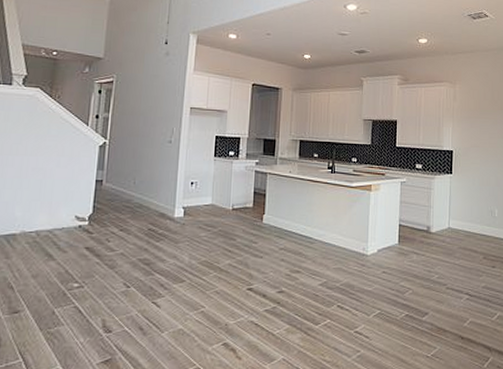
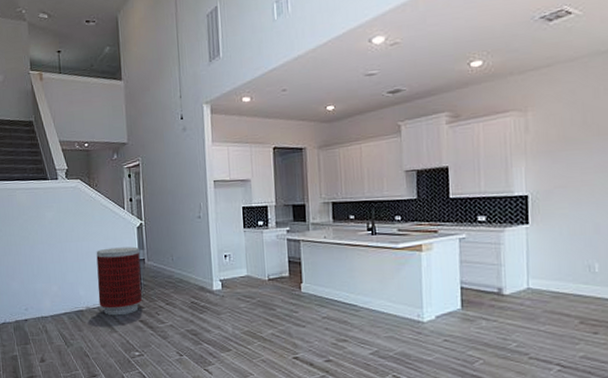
trash can: none [38,165,98,242] -> present [96,246,142,316]

